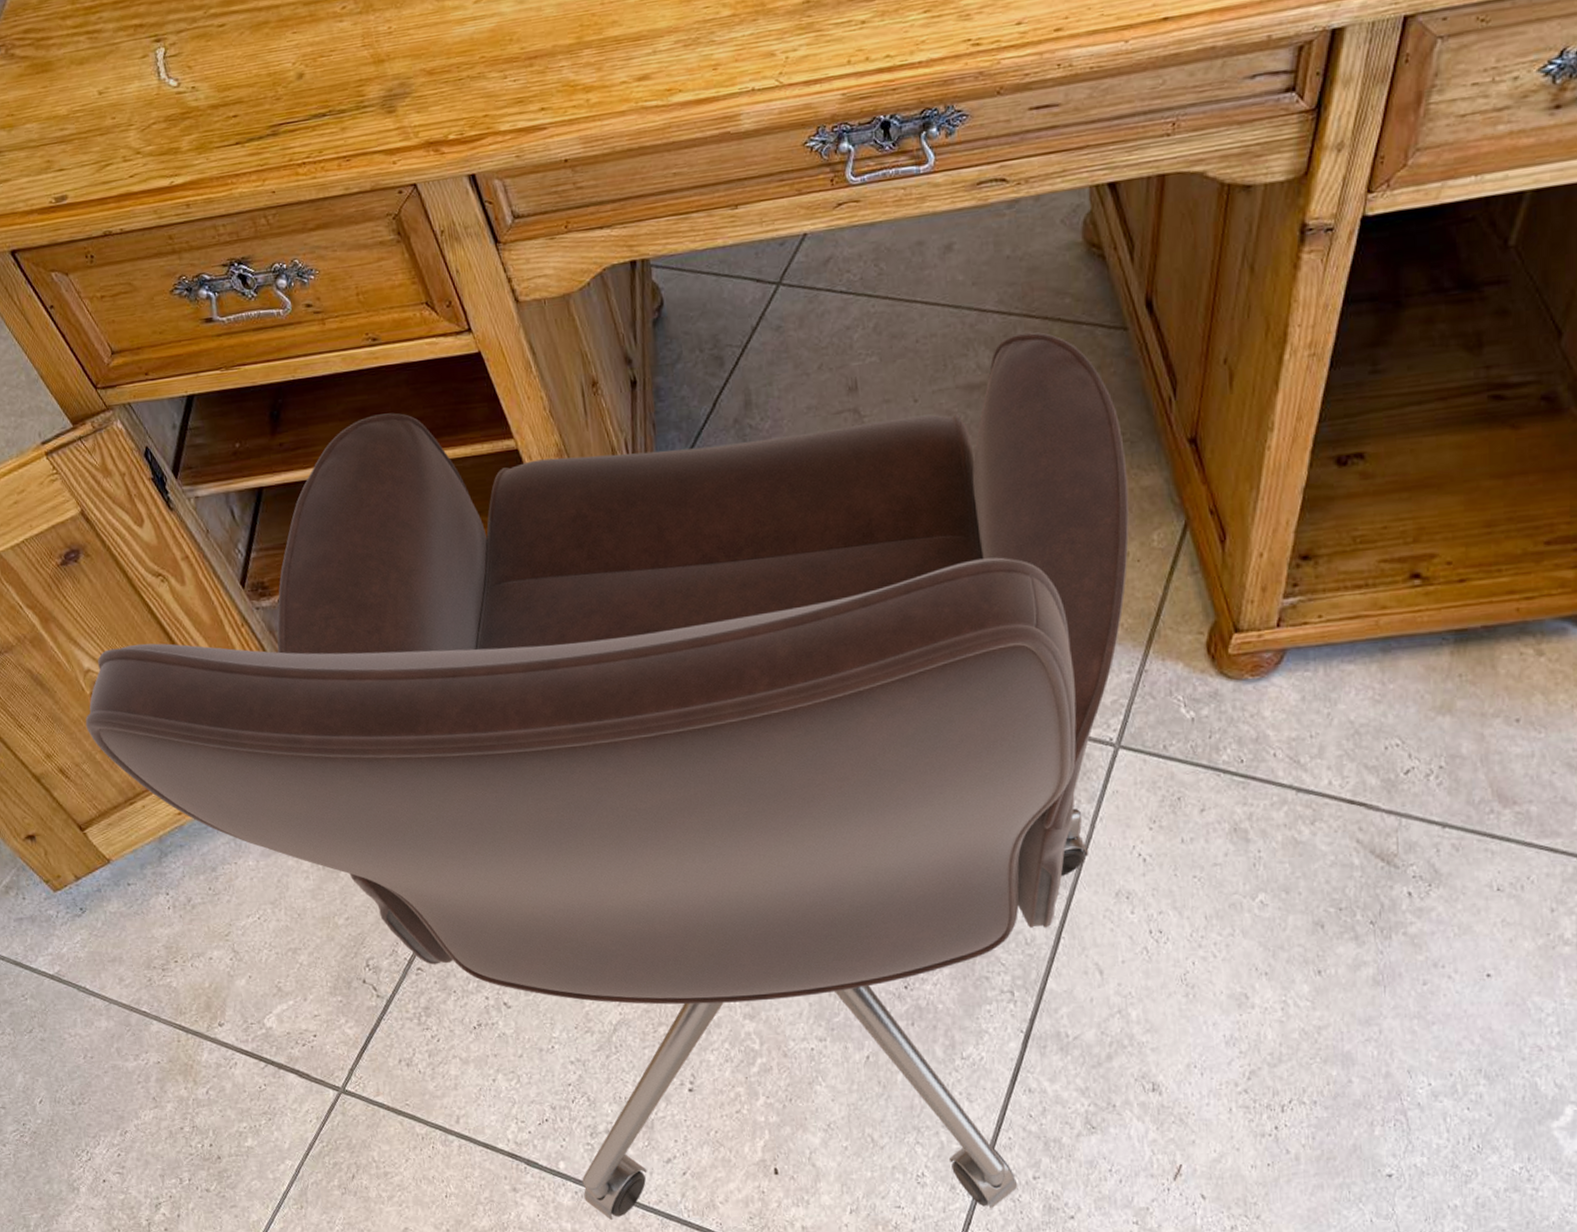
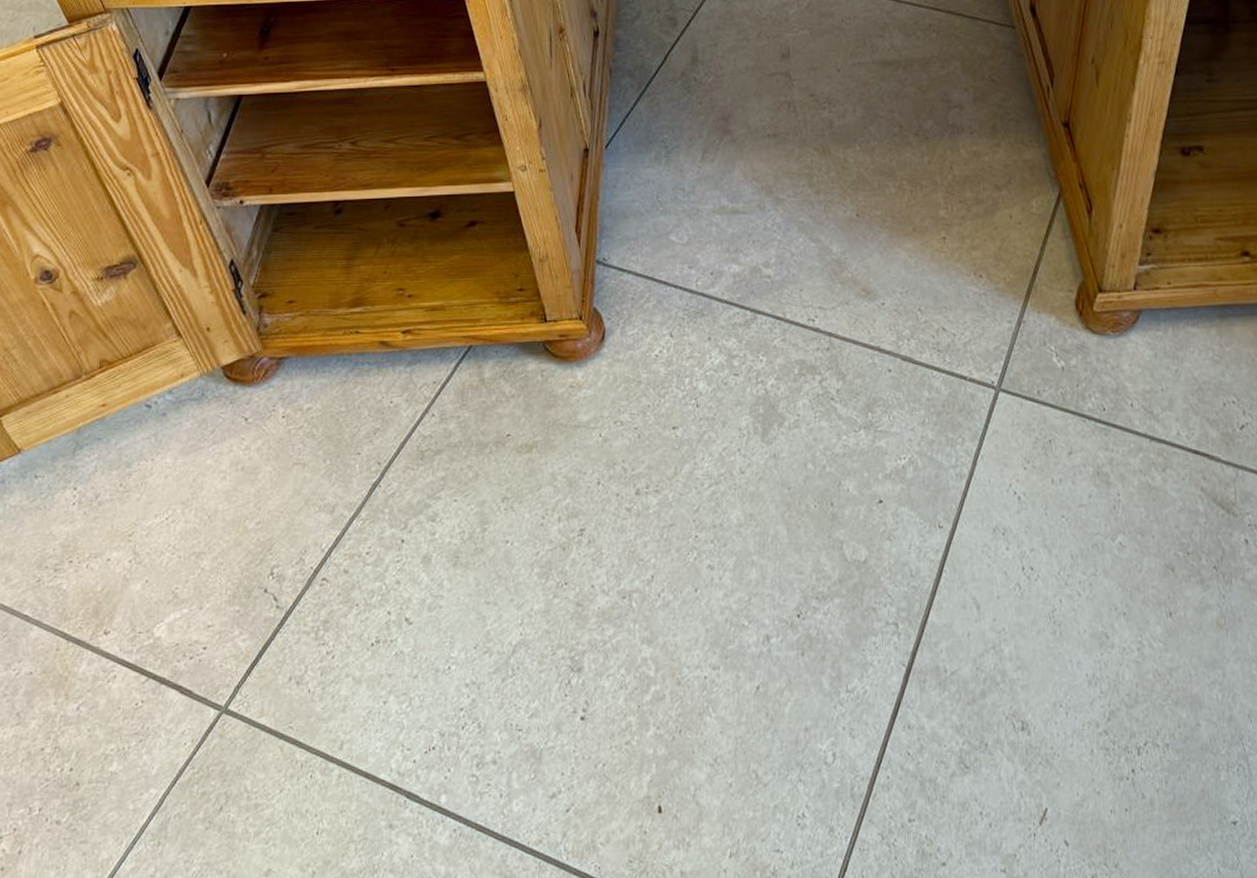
office chair: present [85,332,1129,1221] -> none [23,22,1013,863]

